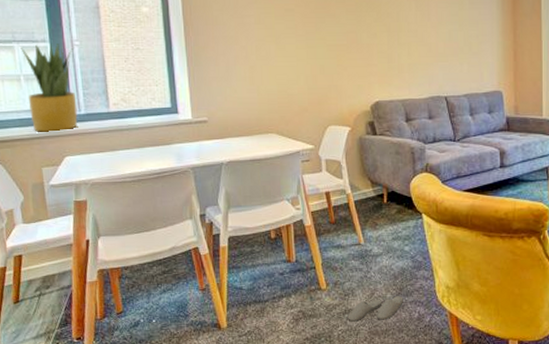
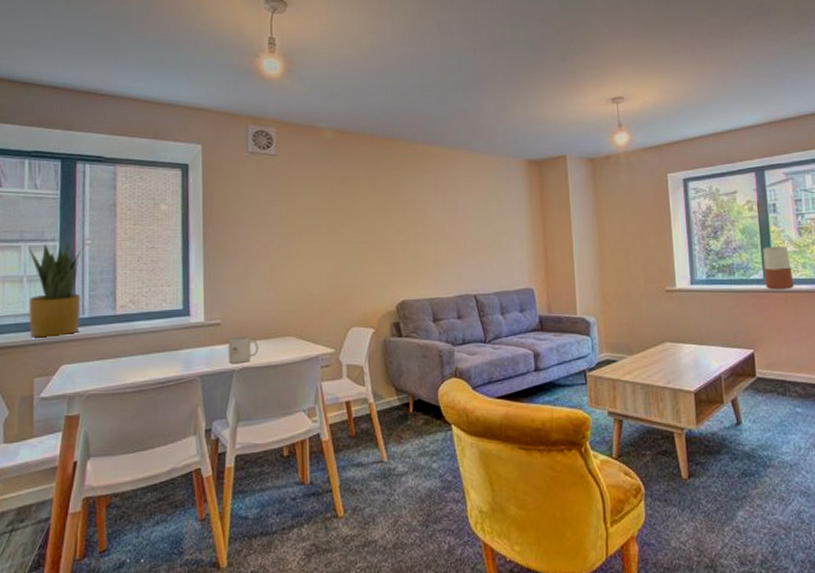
mug: none [215,133,244,157] -> present [228,336,259,363]
slippers: present [347,296,403,322] -> none [367,523,431,557]

